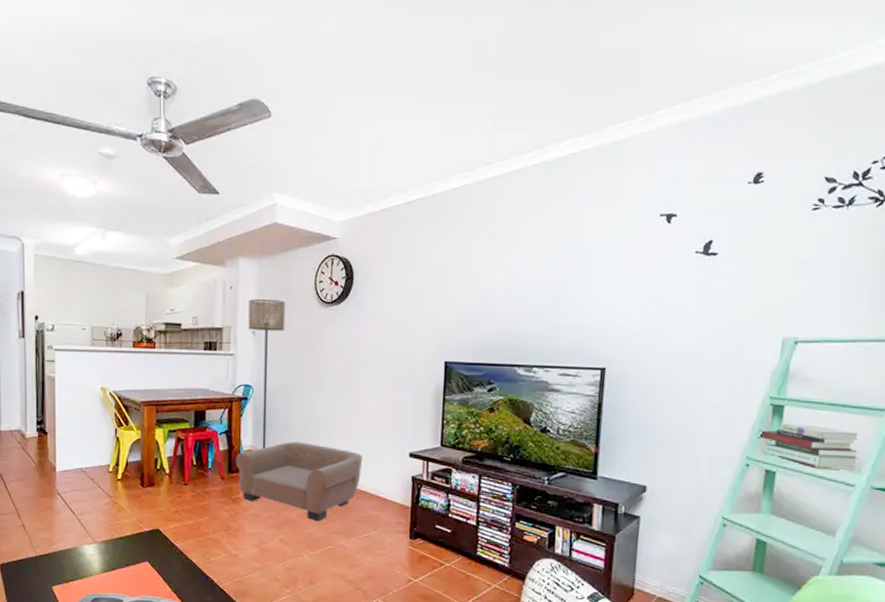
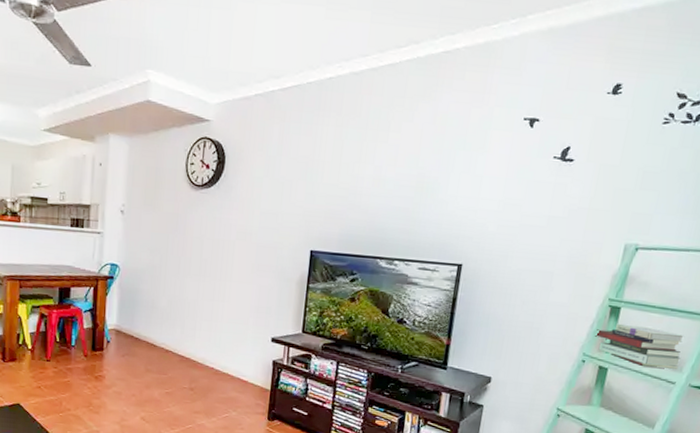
dog bed: present [236,441,363,522] -> none [100,322,226,401]
floor lamp: present [248,299,286,449] -> none [117,177,156,328]

